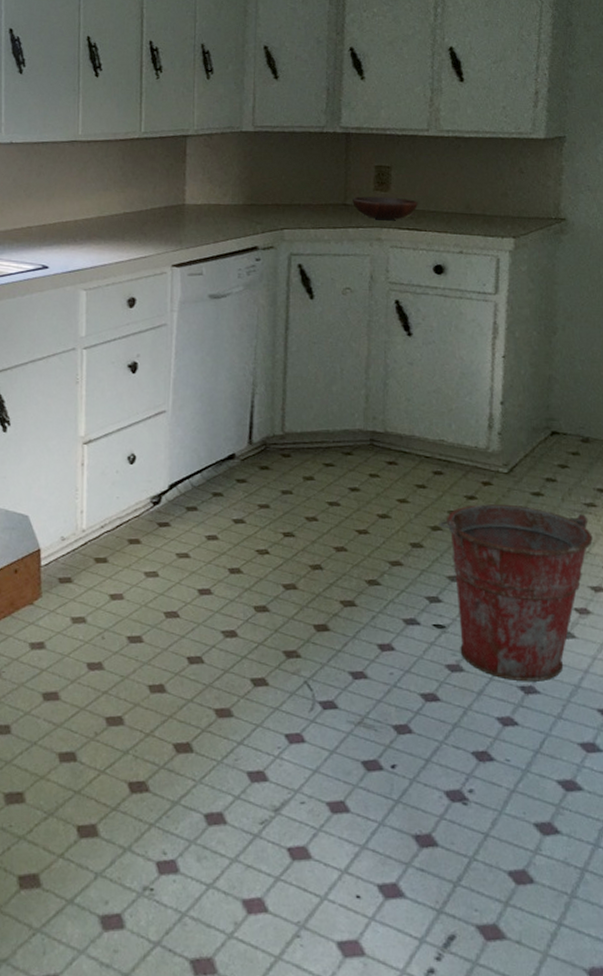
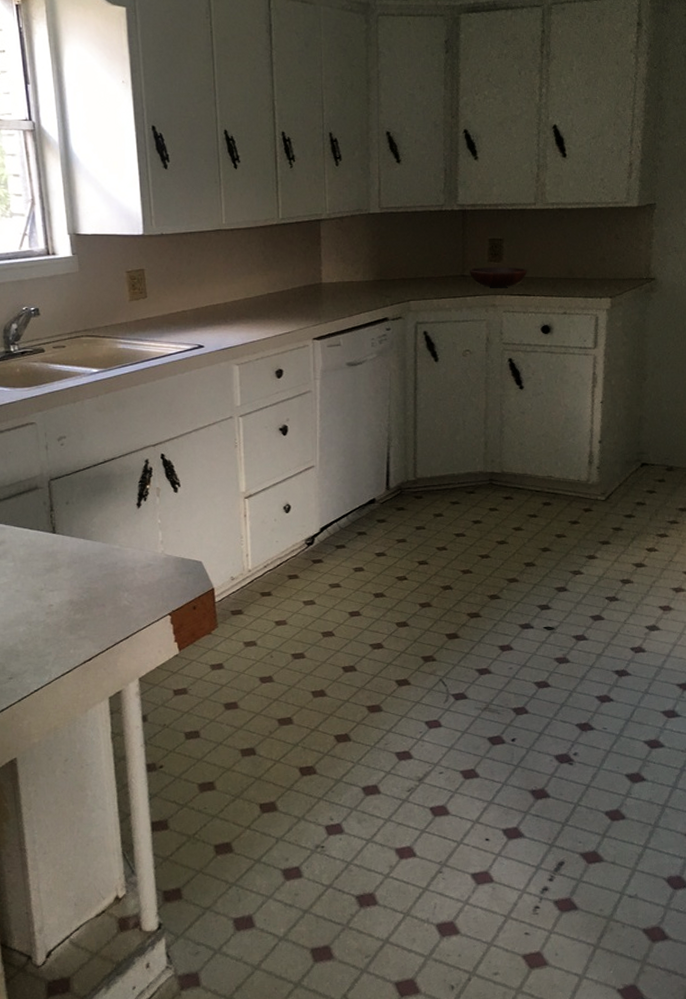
bucket: present [439,503,593,681] -> none [548,526,675,667]

